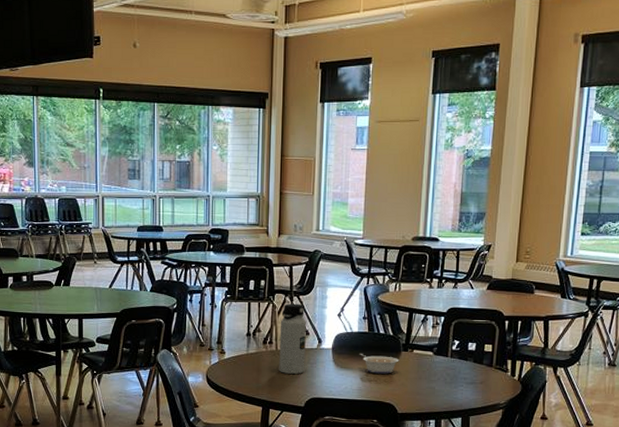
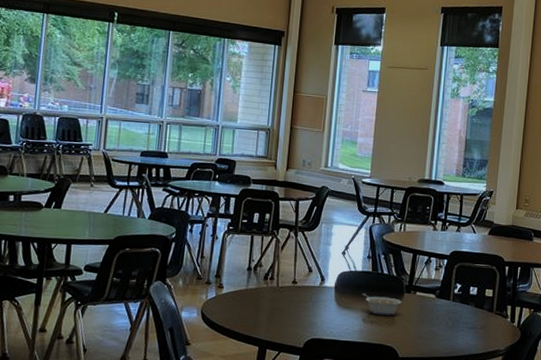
water bottle: present [279,303,306,374] -> none [278,238,310,313]

